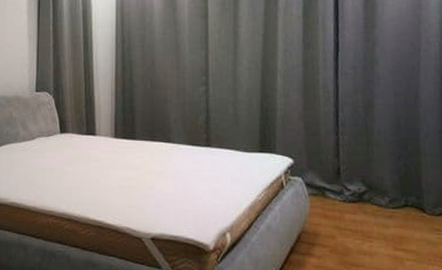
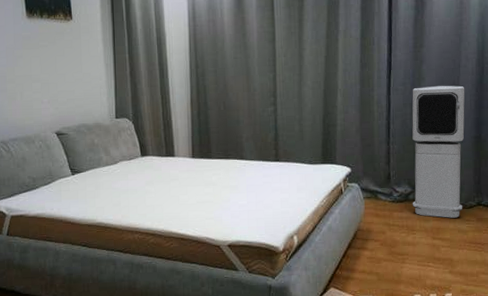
air purifier: none [364,70,430,226] -> present [412,85,465,218]

